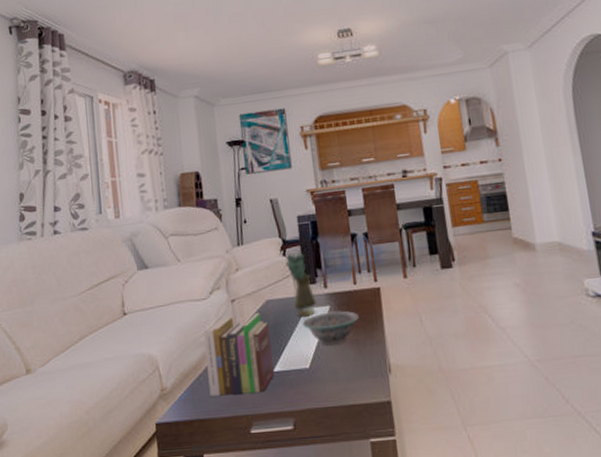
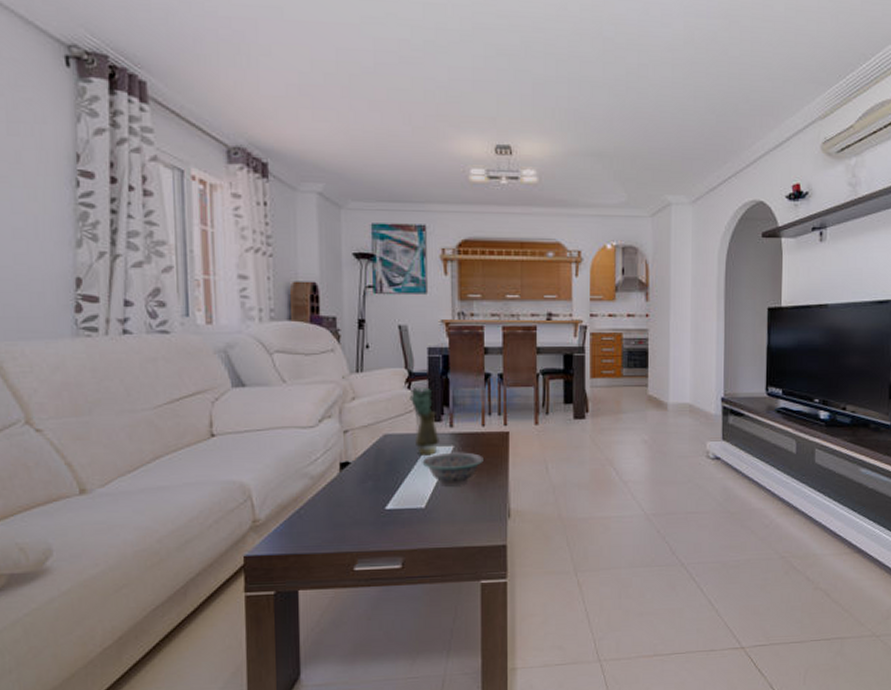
books: present [203,313,274,397] -> none [307,447,386,532]

